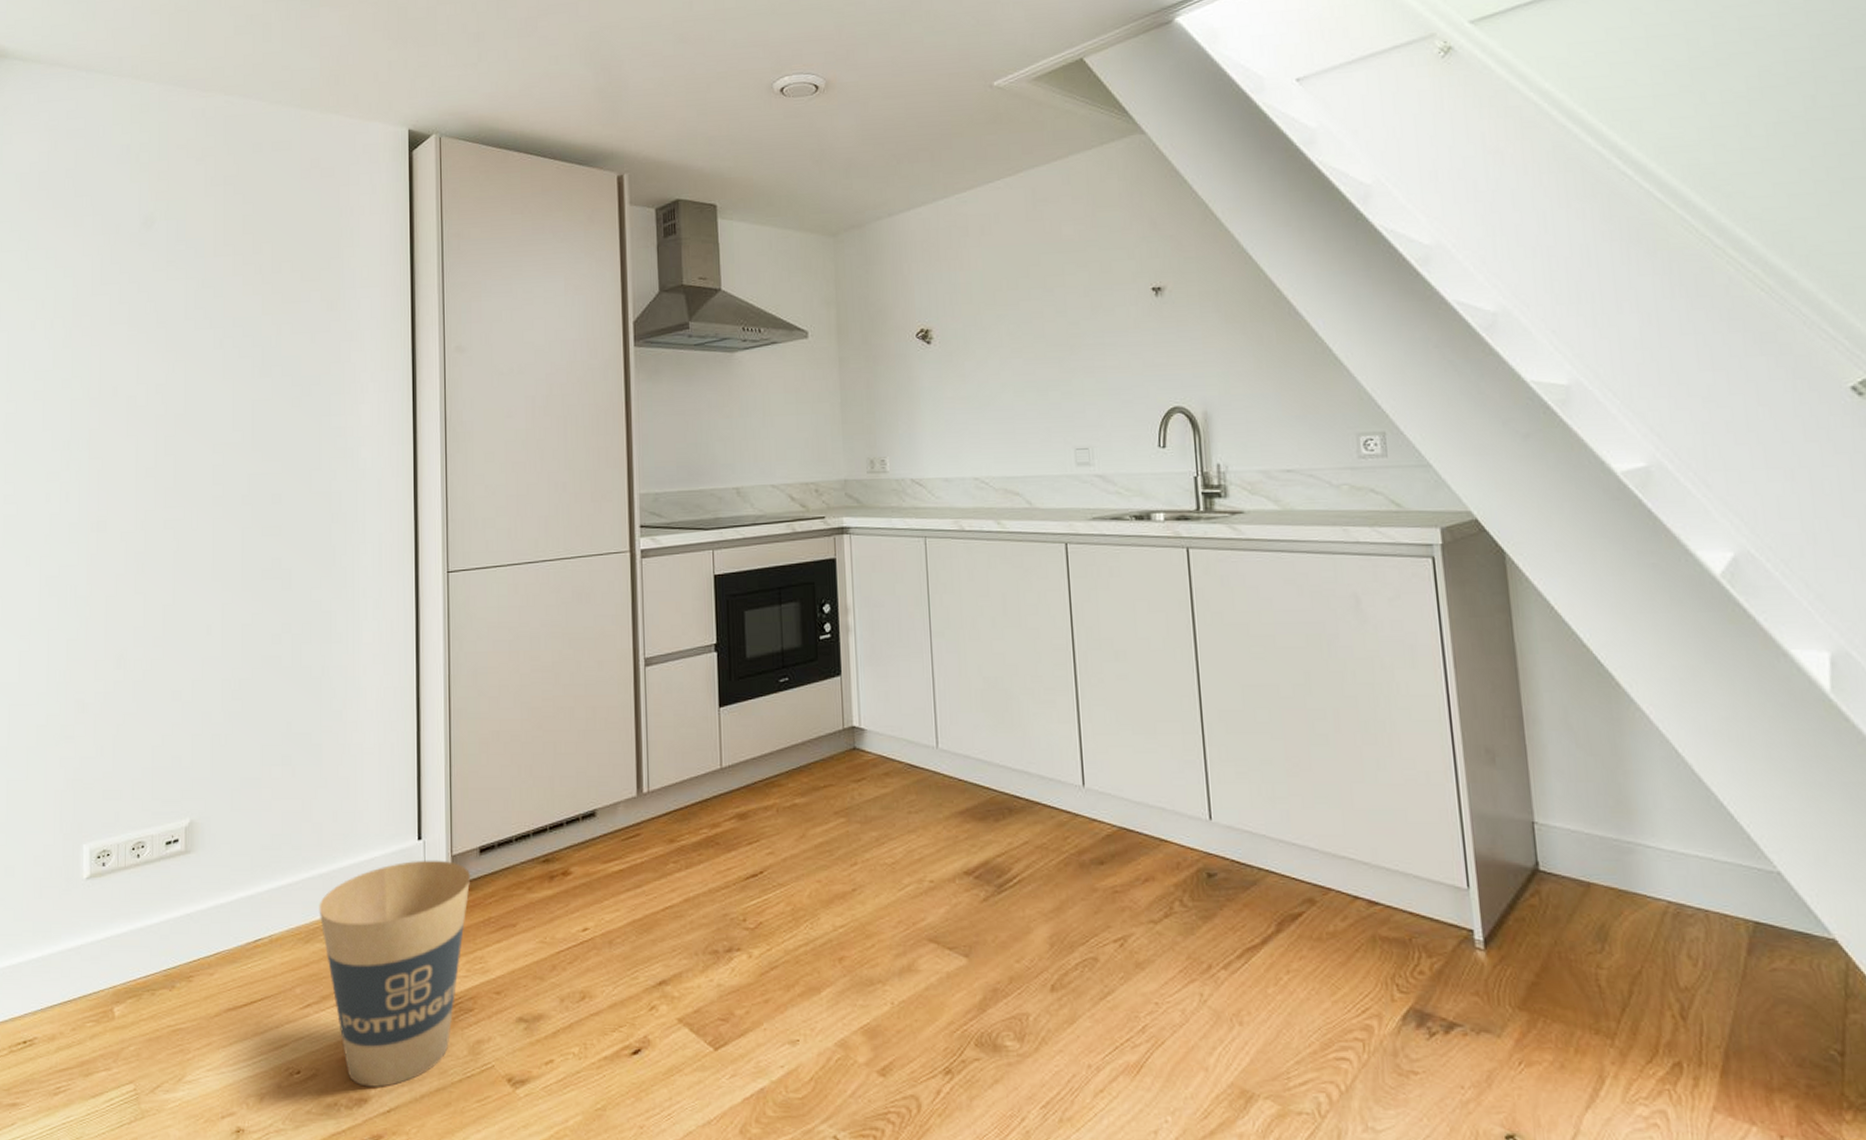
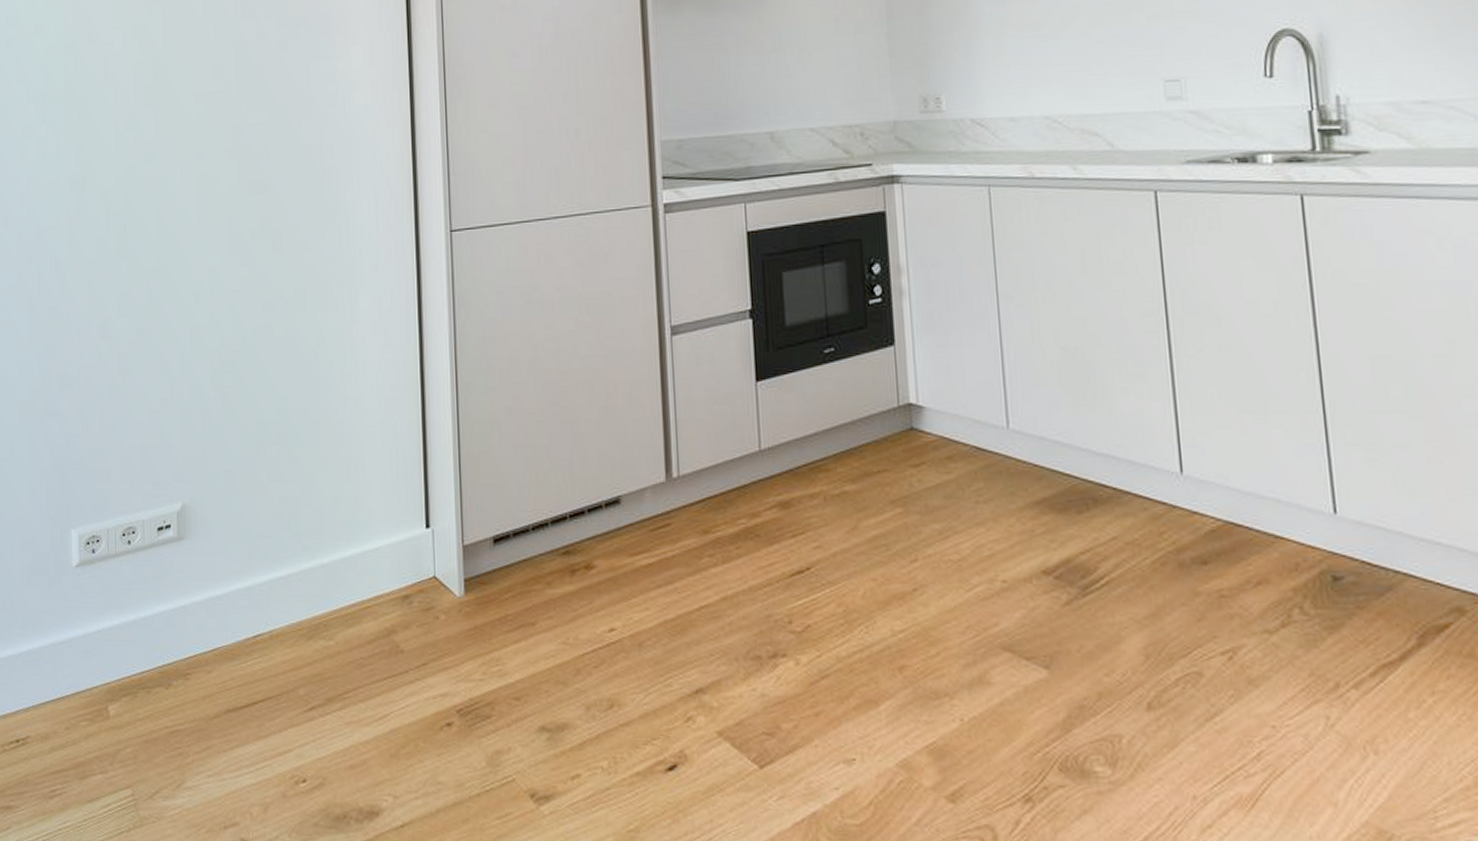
trash can: present [319,860,471,1087] -> none [321,550,485,800]

